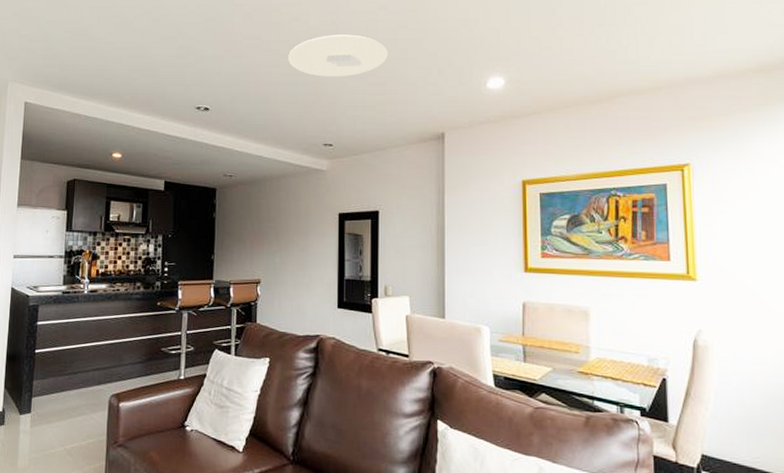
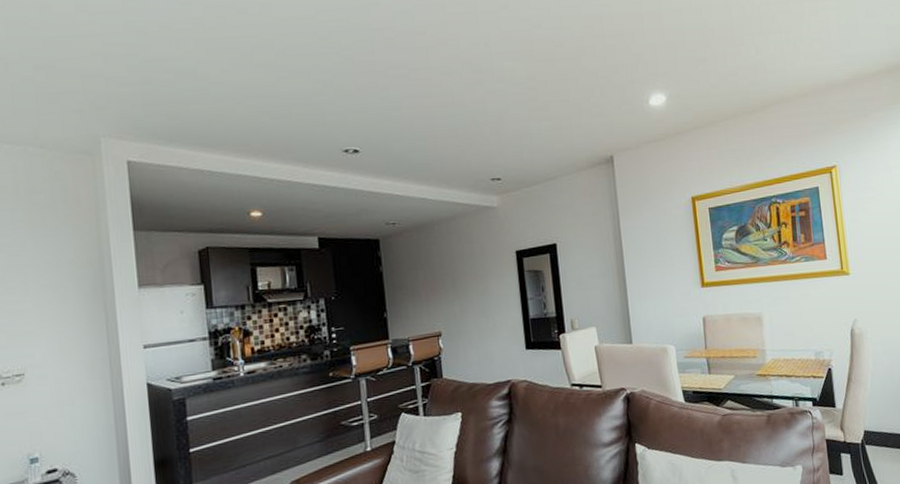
ceiling light: present [288,34,388,77] -> none [441,56,548,106]

